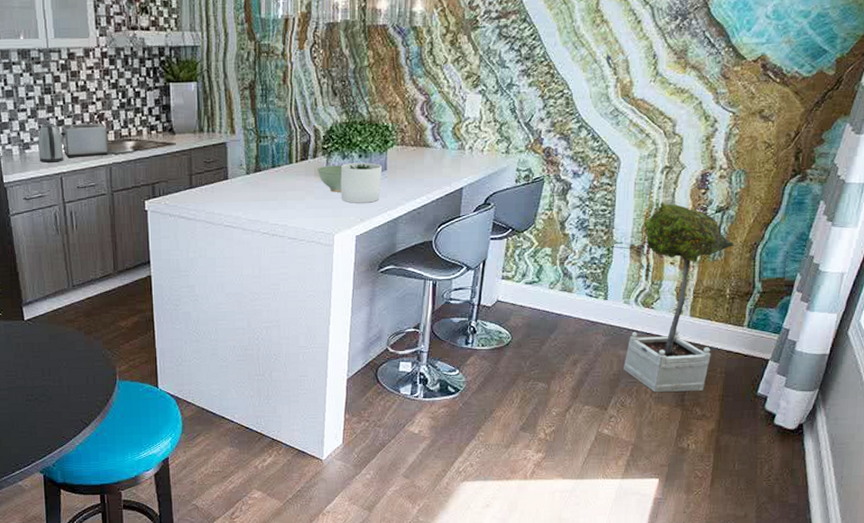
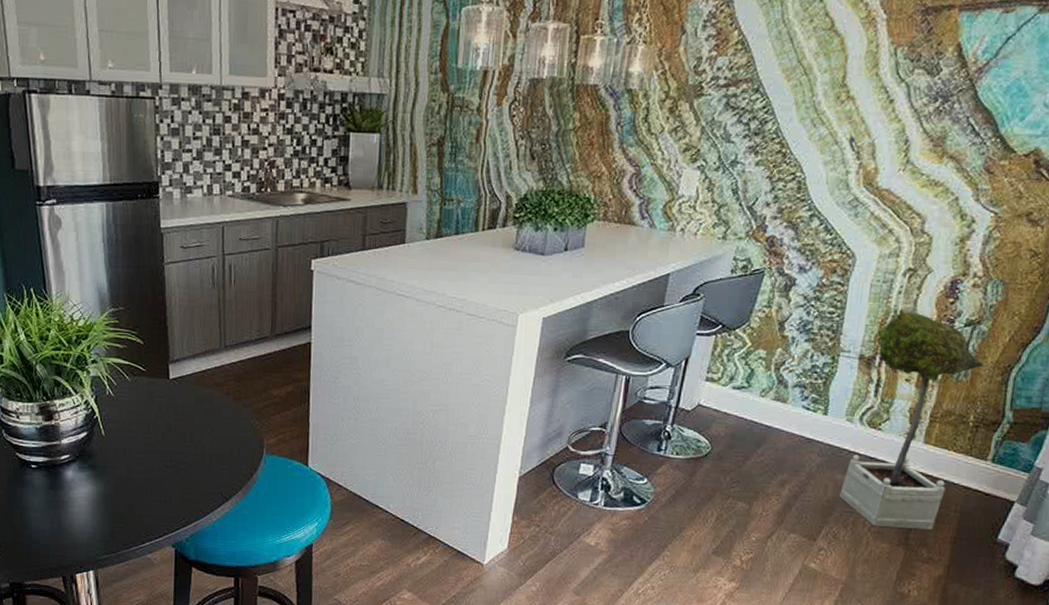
kettle: present [38,123,64,163] -> none [201,166,228,210]
toaster: present [60,122,108,158] -> none [226,170,278,207]
bowl: present [317,164,343,192] -> none [506,236,535,268]
planter: present [340,162,383,203] -> none [529,236,580,283]

